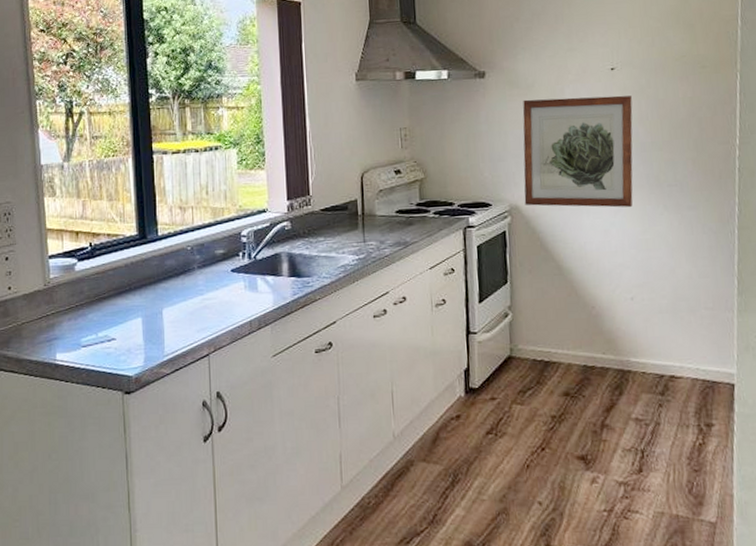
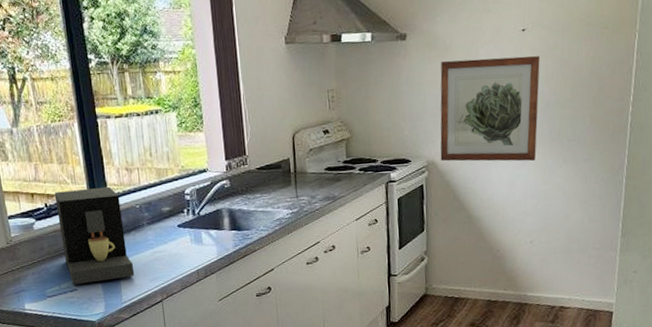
coffee maker: none [100,226,181,333] -> present [54,186,135,284]

